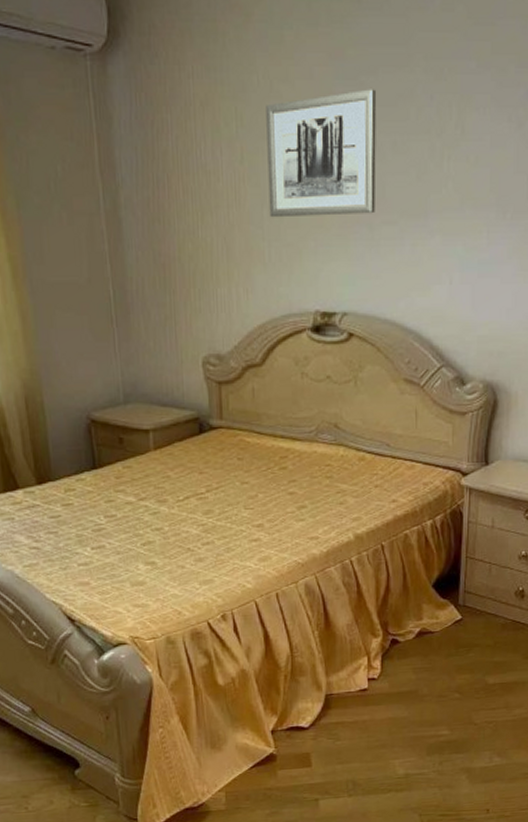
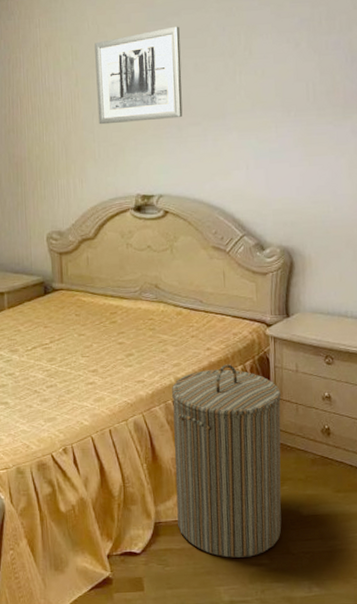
laundry hamper: none [350,518,474,730] -> present [172,364,282,559]

